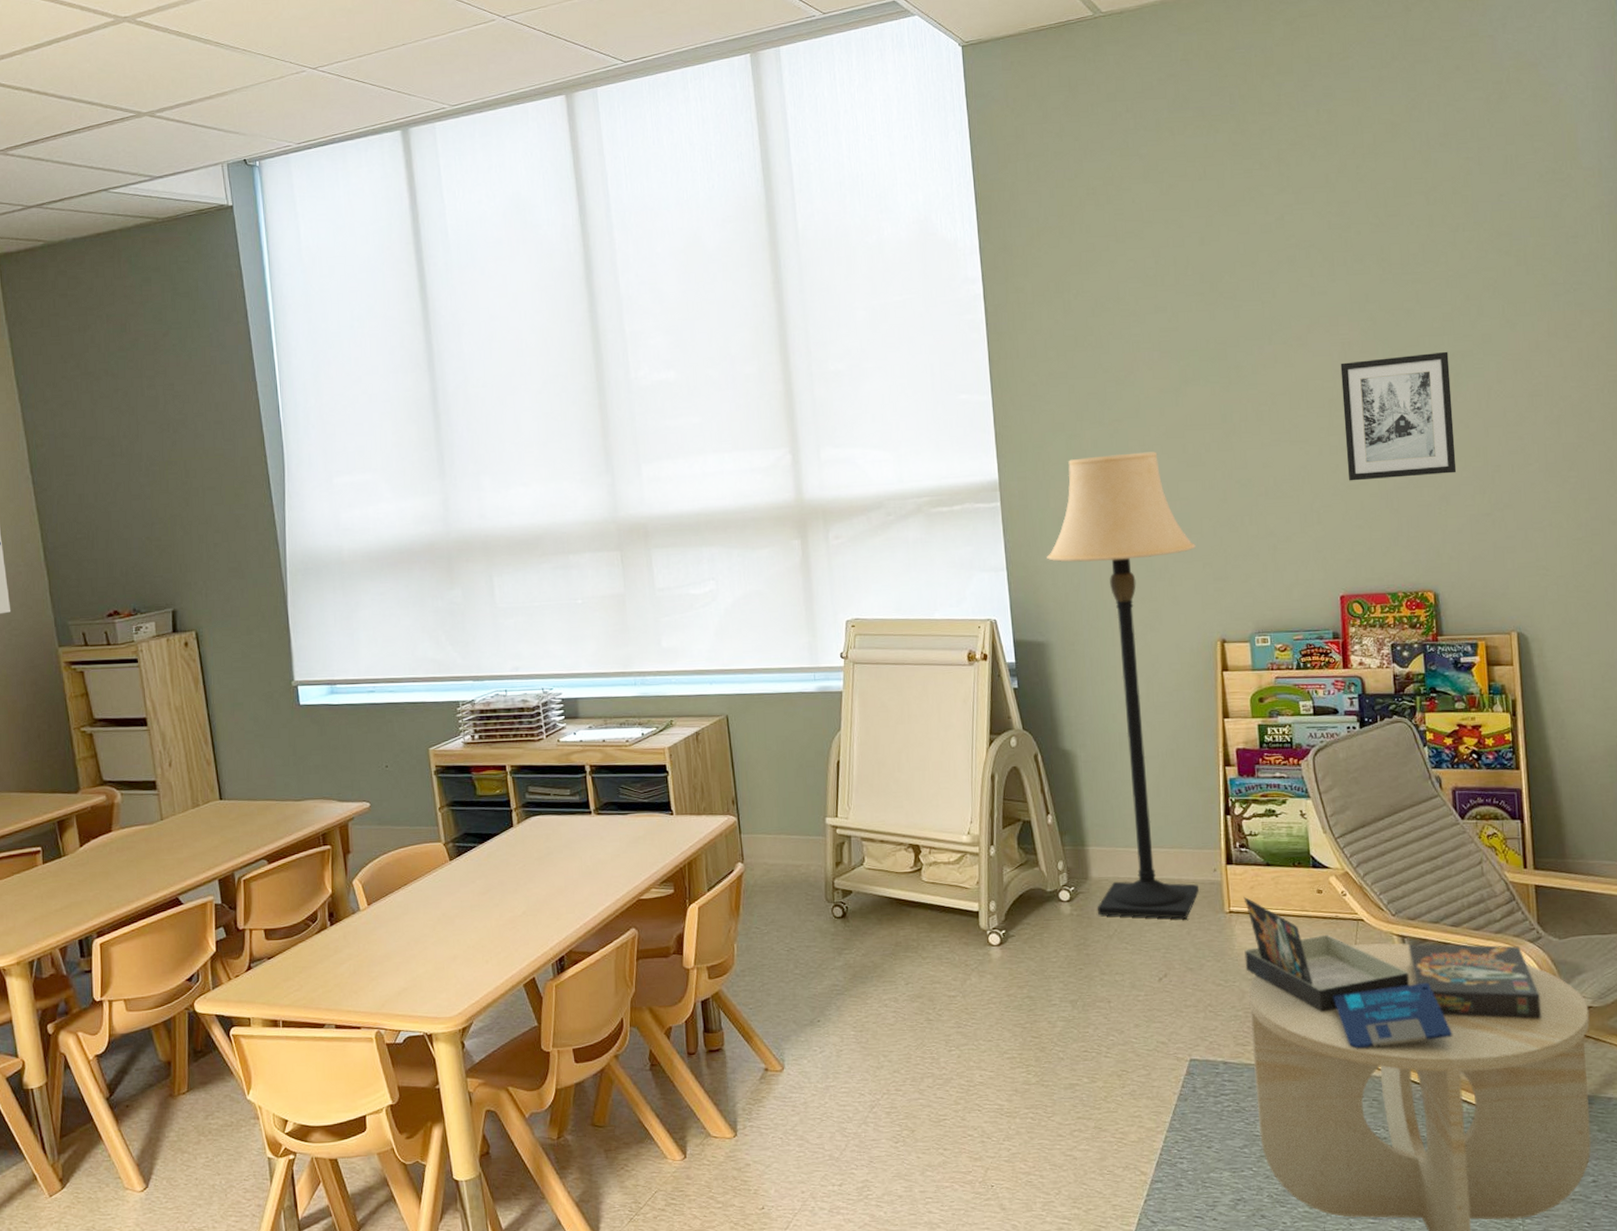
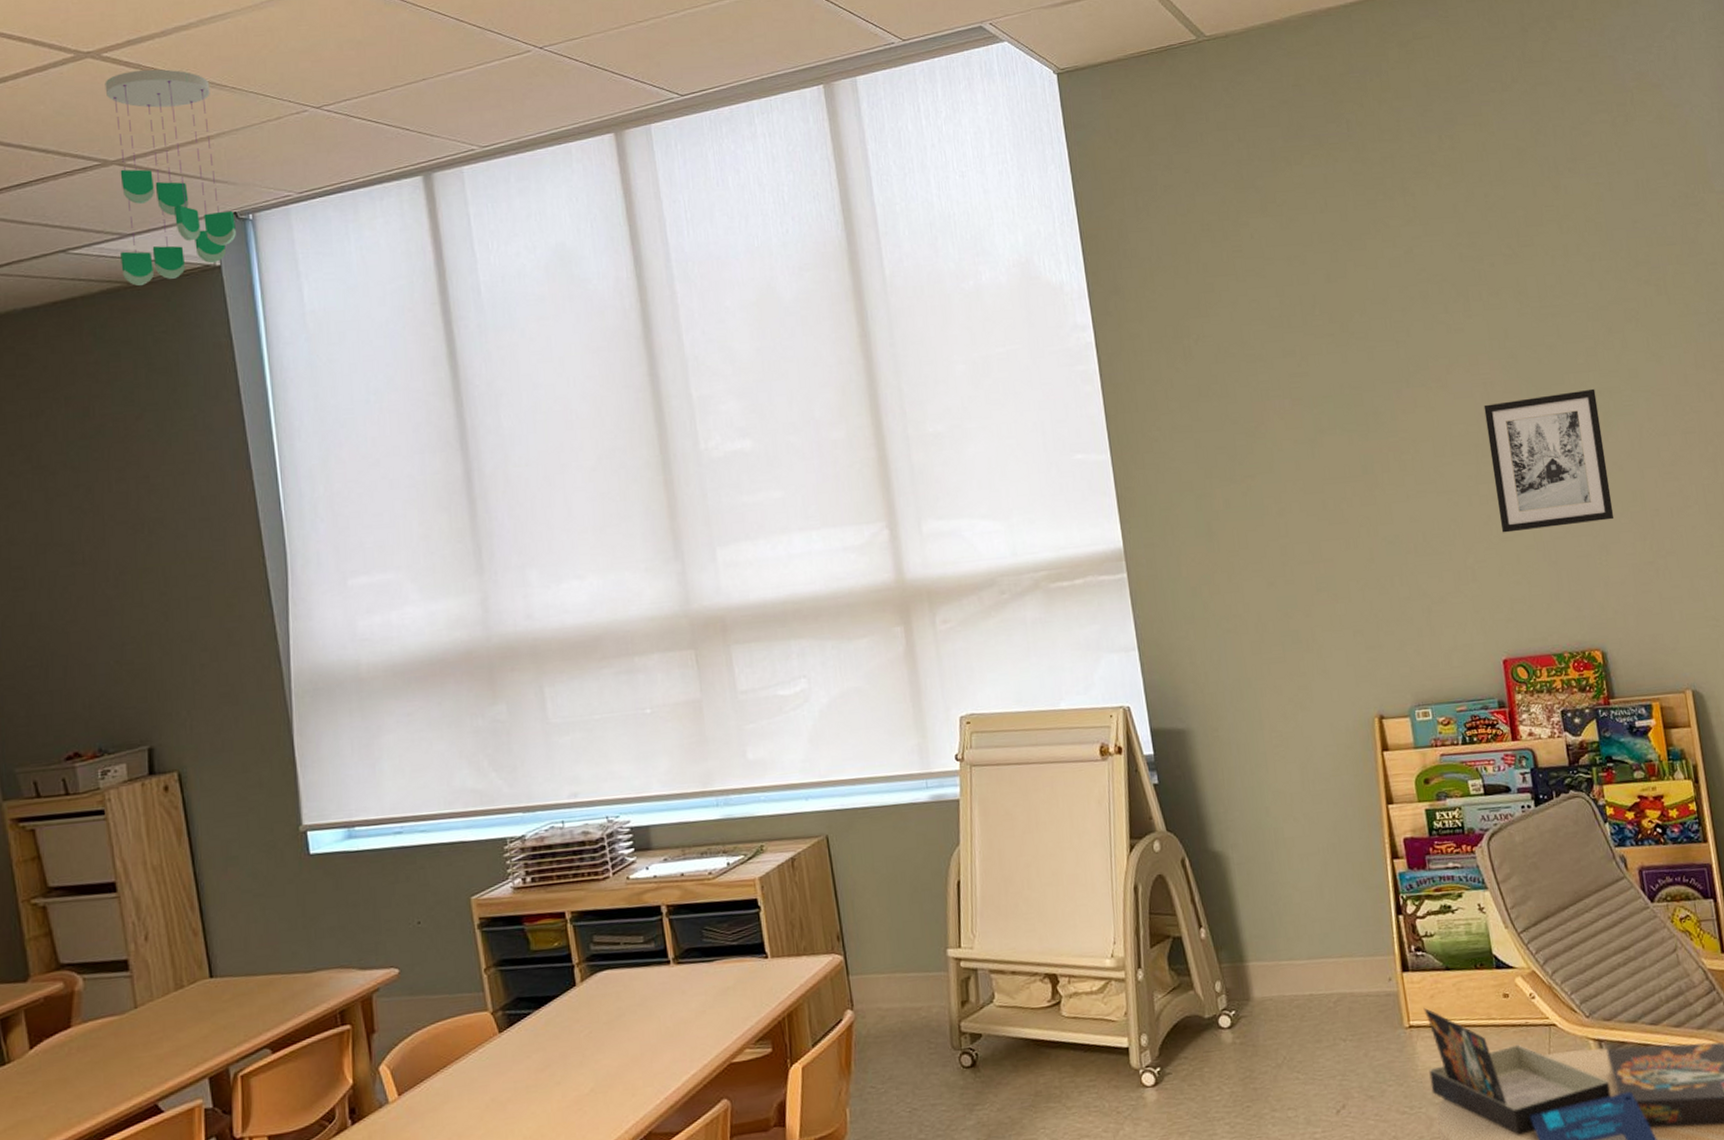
ceiling mobile: none [139,32,245,221] -> present [105,69,236,286]
lamp: present [1047,451,1199,919] -> none [1181,509,1374,1042]

